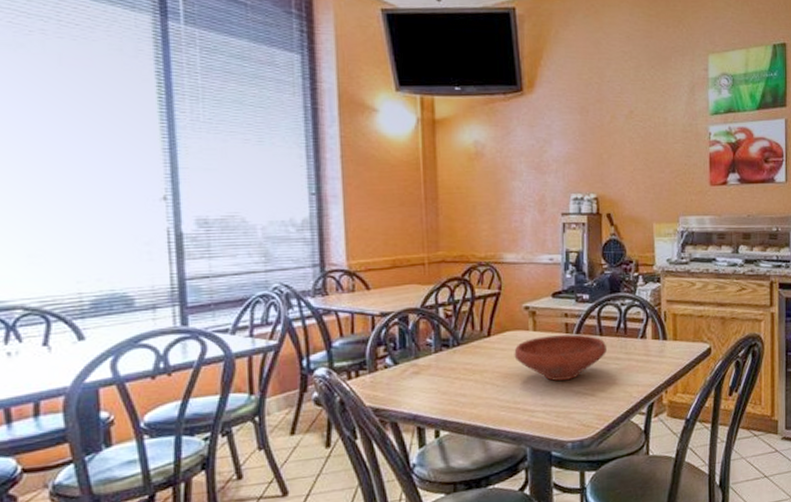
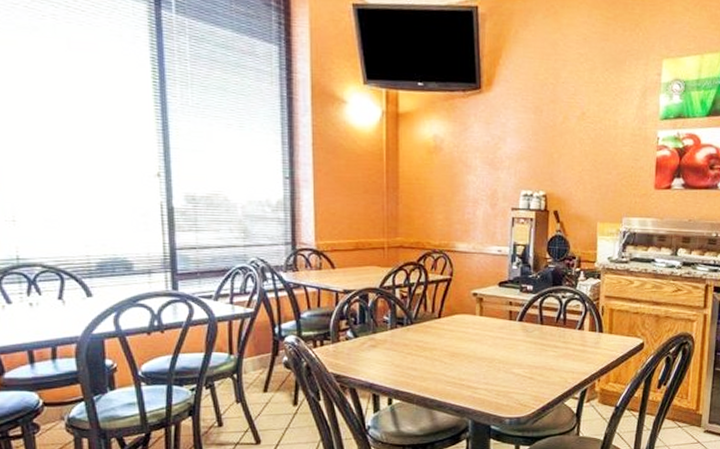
bowl: present [514,334,607,381] -> none [461,321,546,362]

